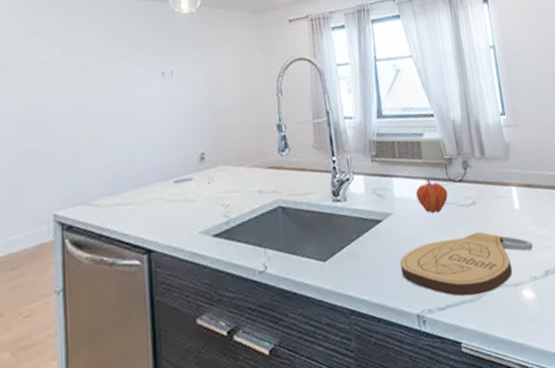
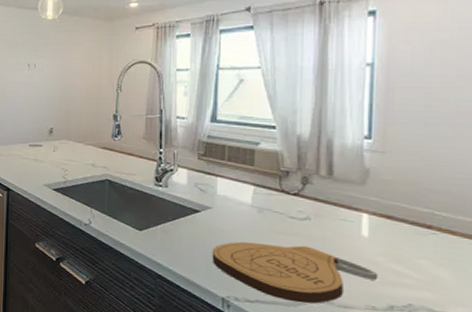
fruit: present [416,179,448,214] -> none [241,185,278,219]

